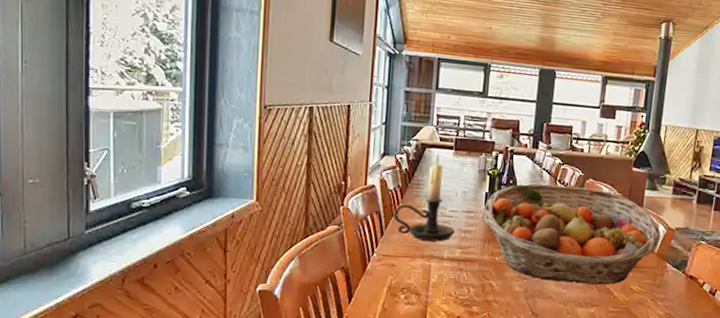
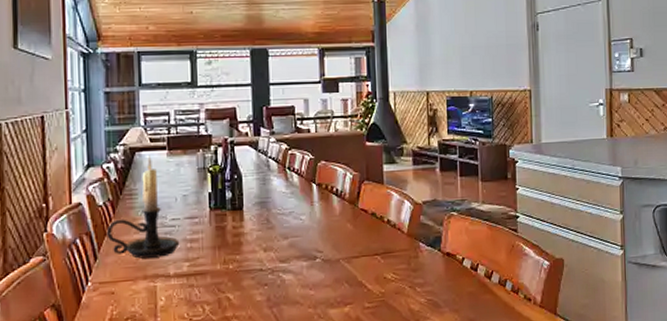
fruit basket: present [483,183,661,285] -> none [209,171,408,284]

